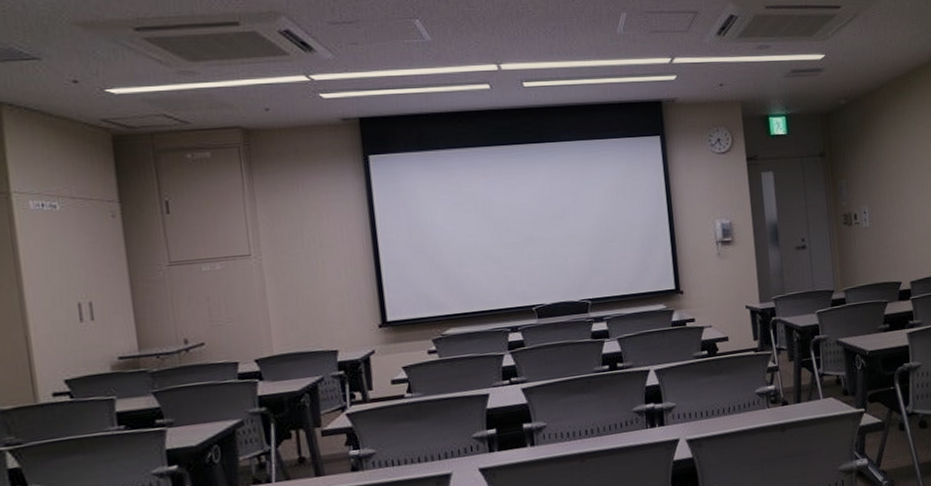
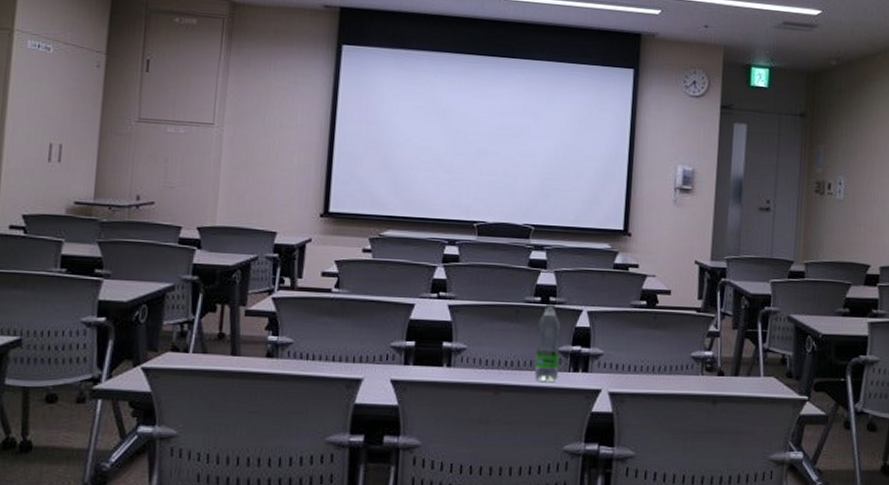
bottle: none [609,370,637,443] -> present [534,304,561,383]

